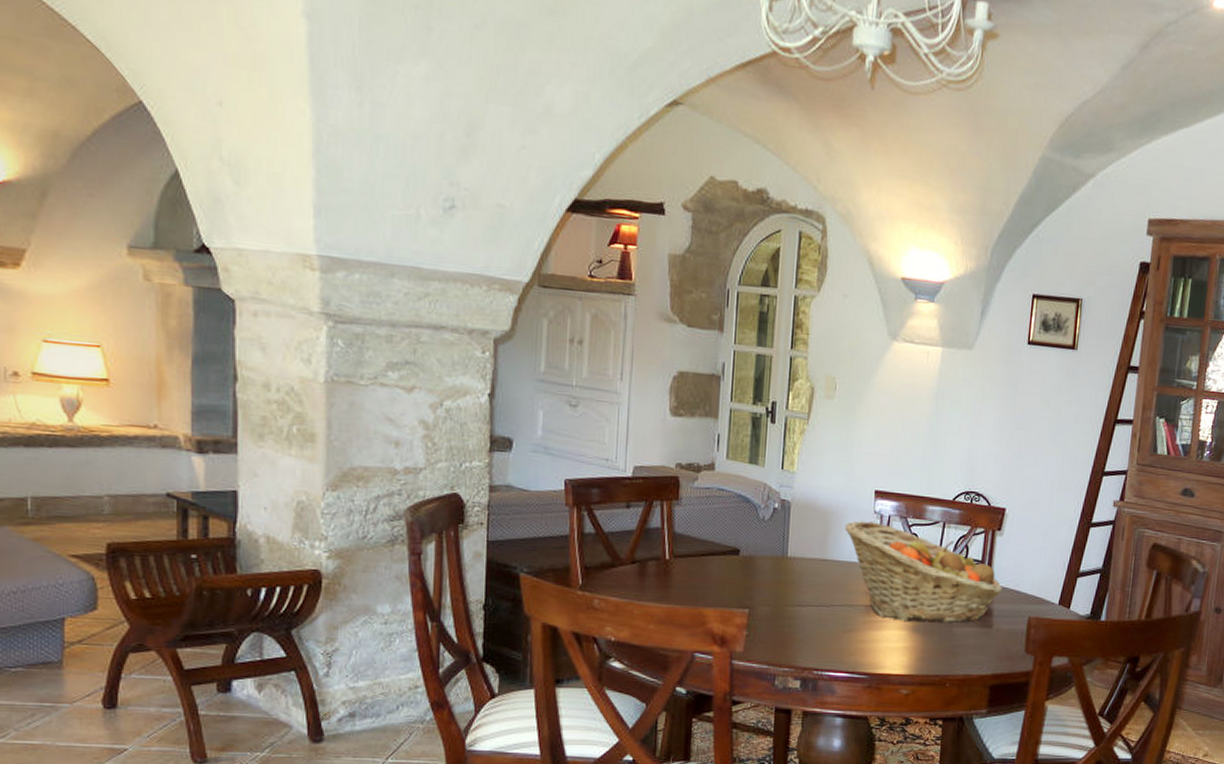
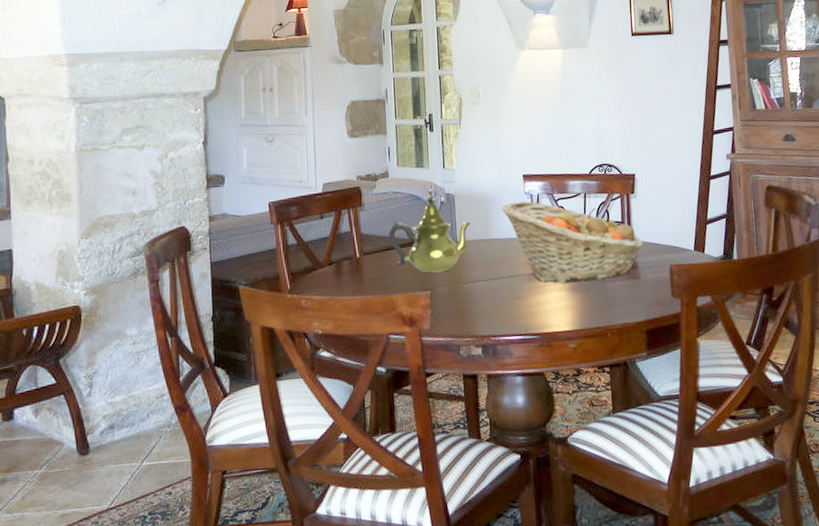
teapot: none [707,492,807,590] -> present [389,189,471,273]

